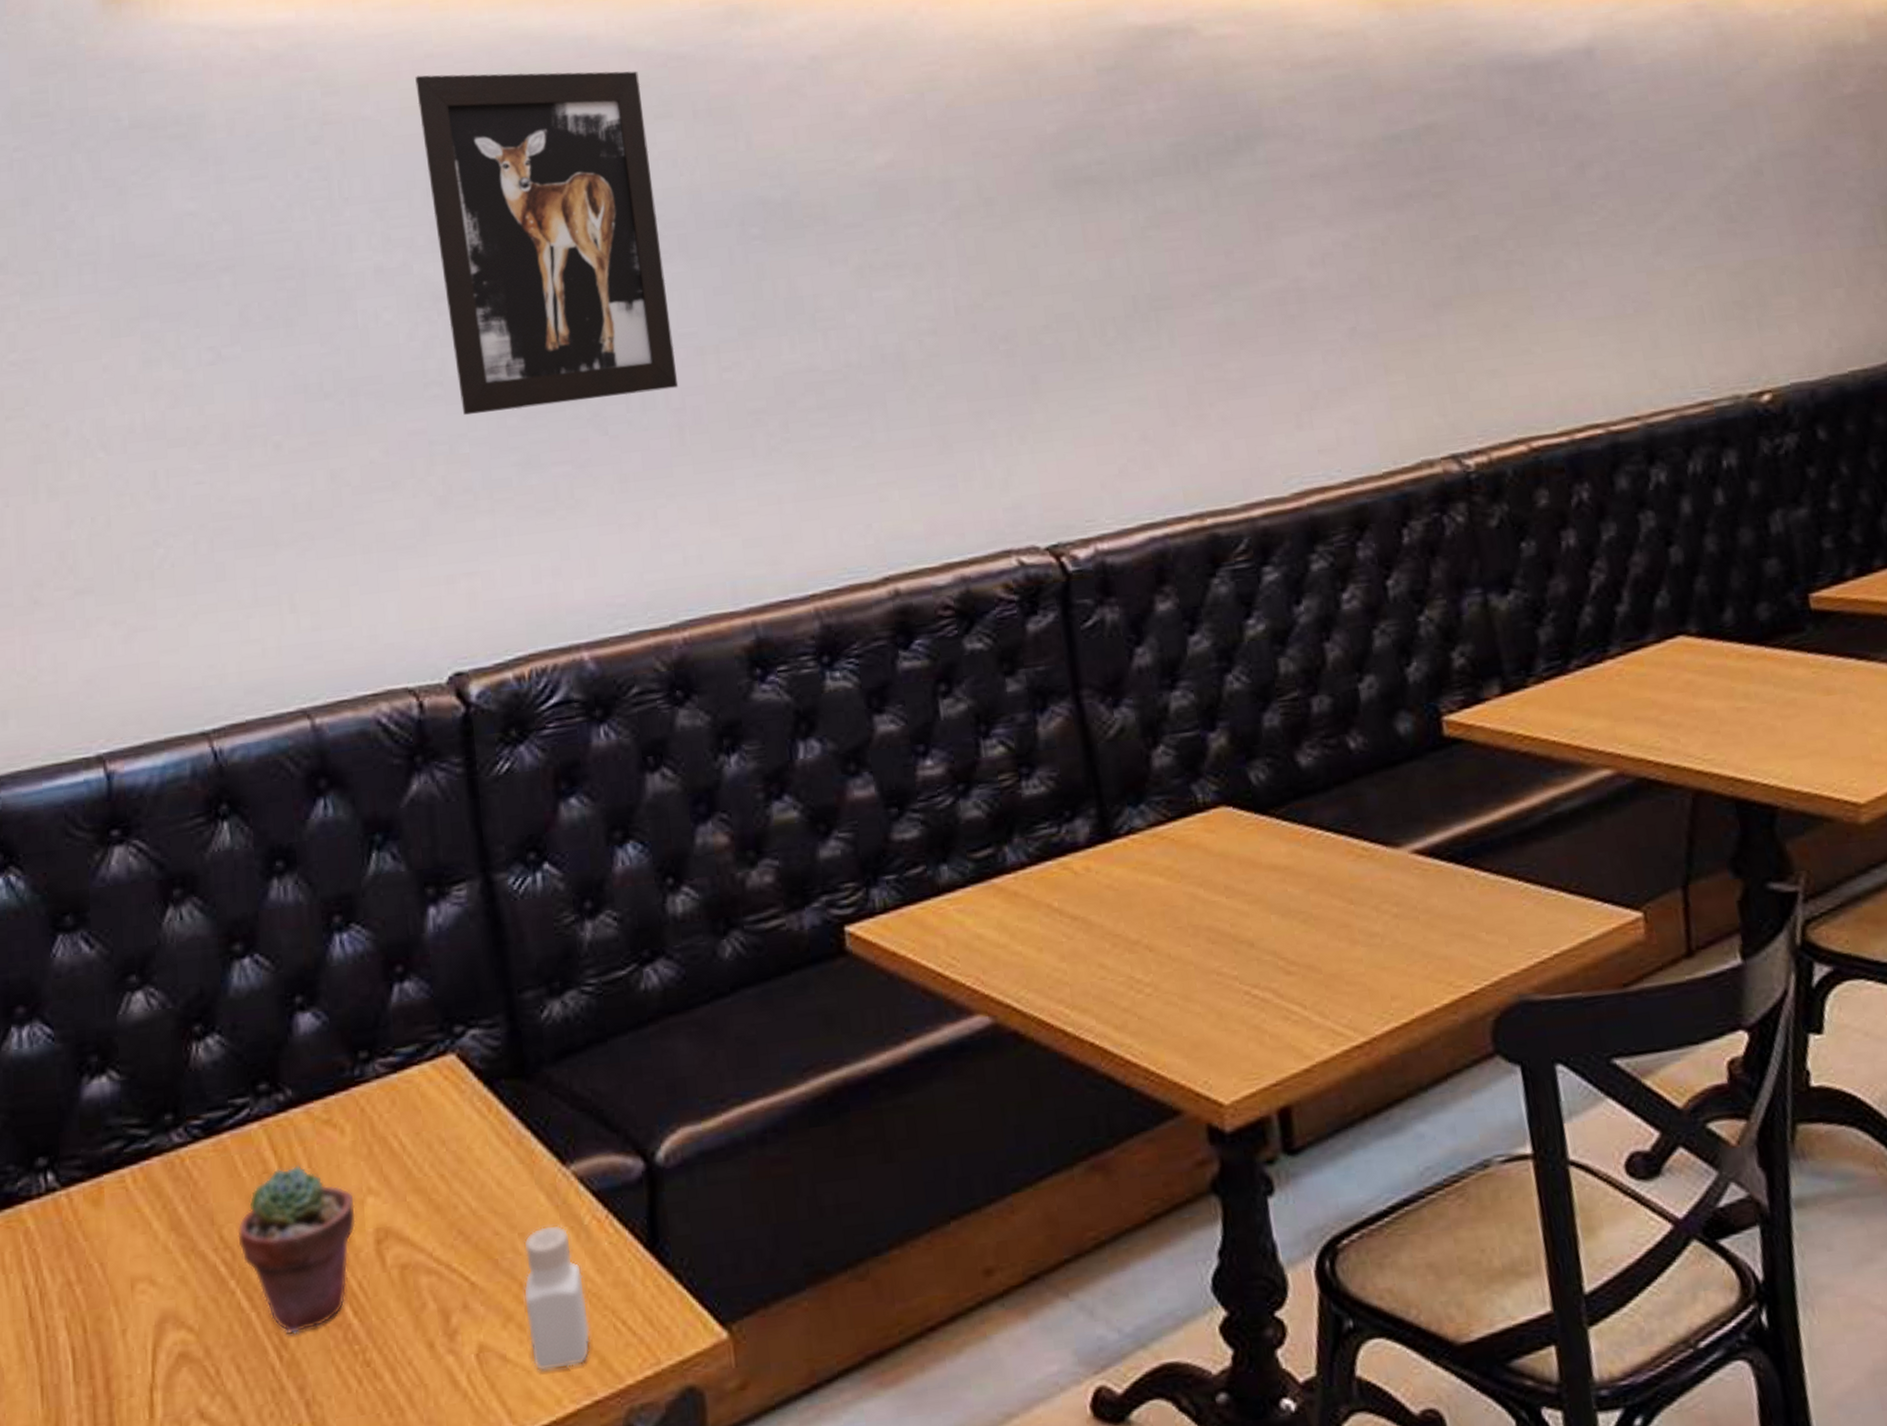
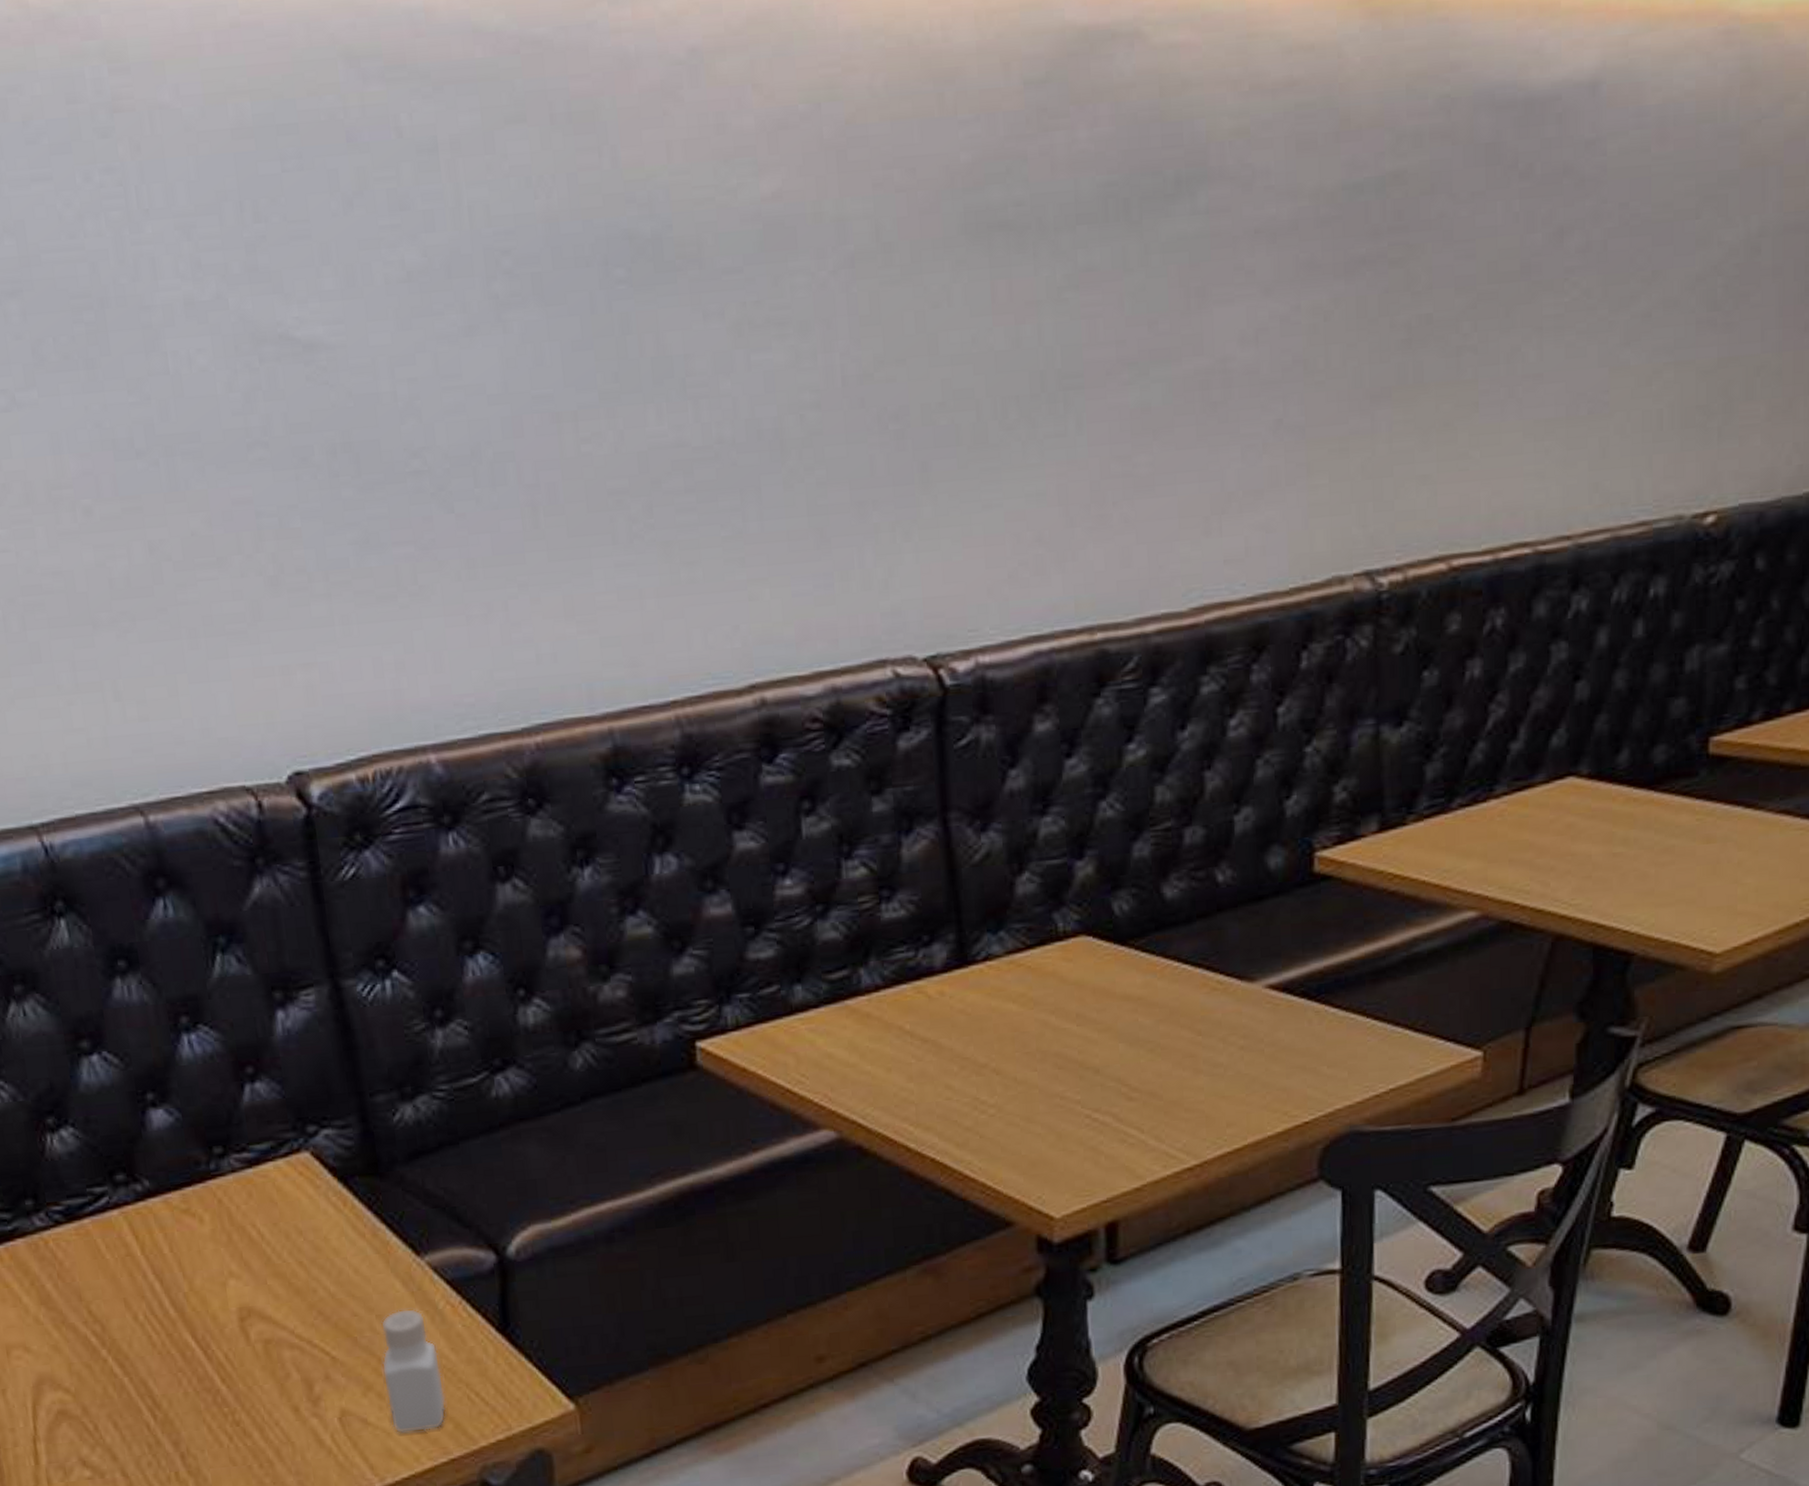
potted succulent: present [237,1164,357,1335] -> none [105,1249,220,1398]
wall art: present [415,71,679,416] -> none [220,51,532,484]

